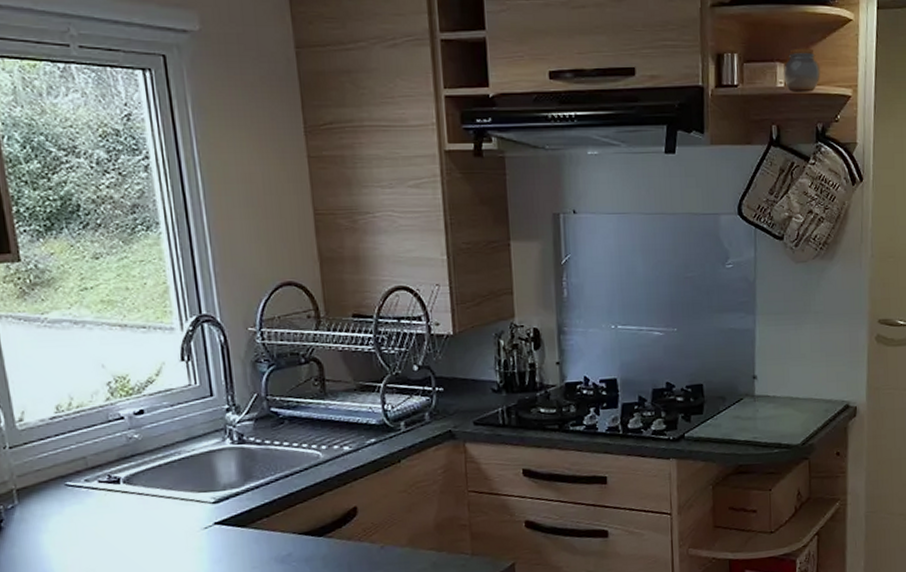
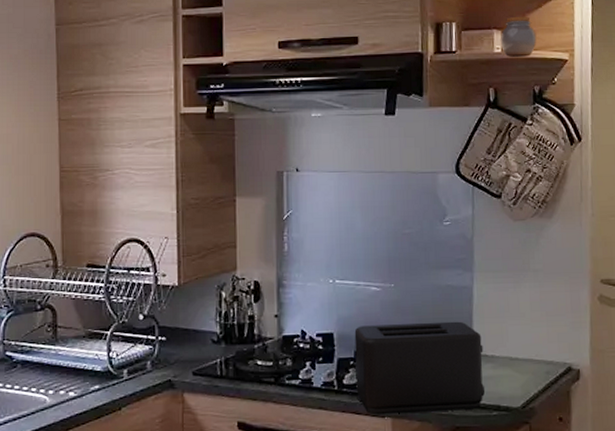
toaster: none [638,363,766,457] -> present [354,321,484,415]

